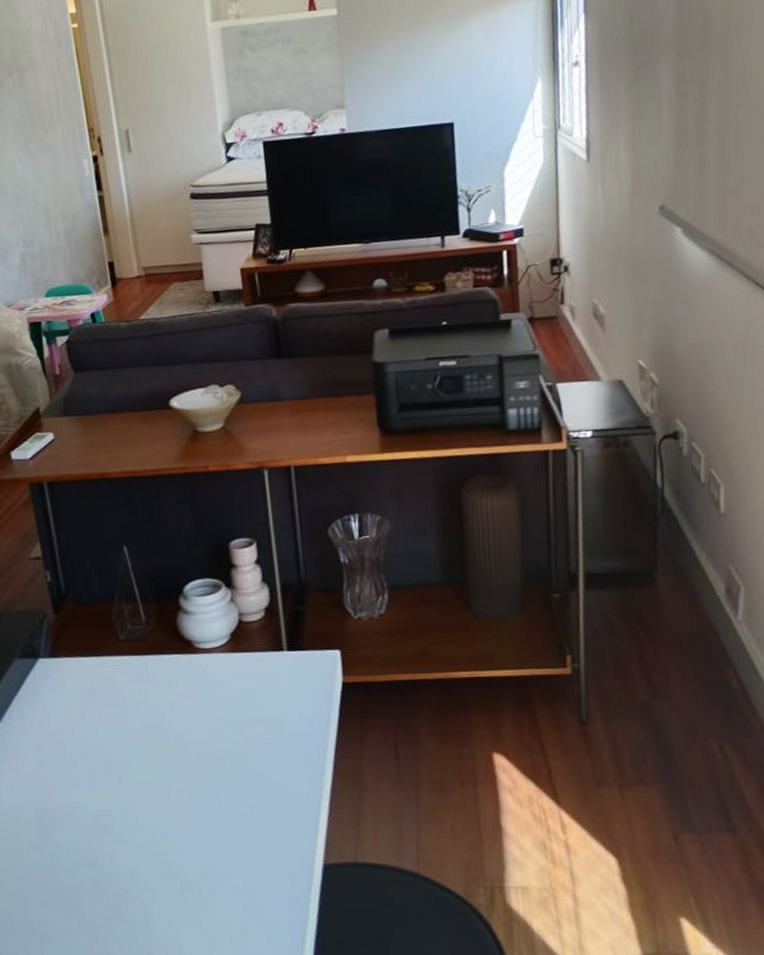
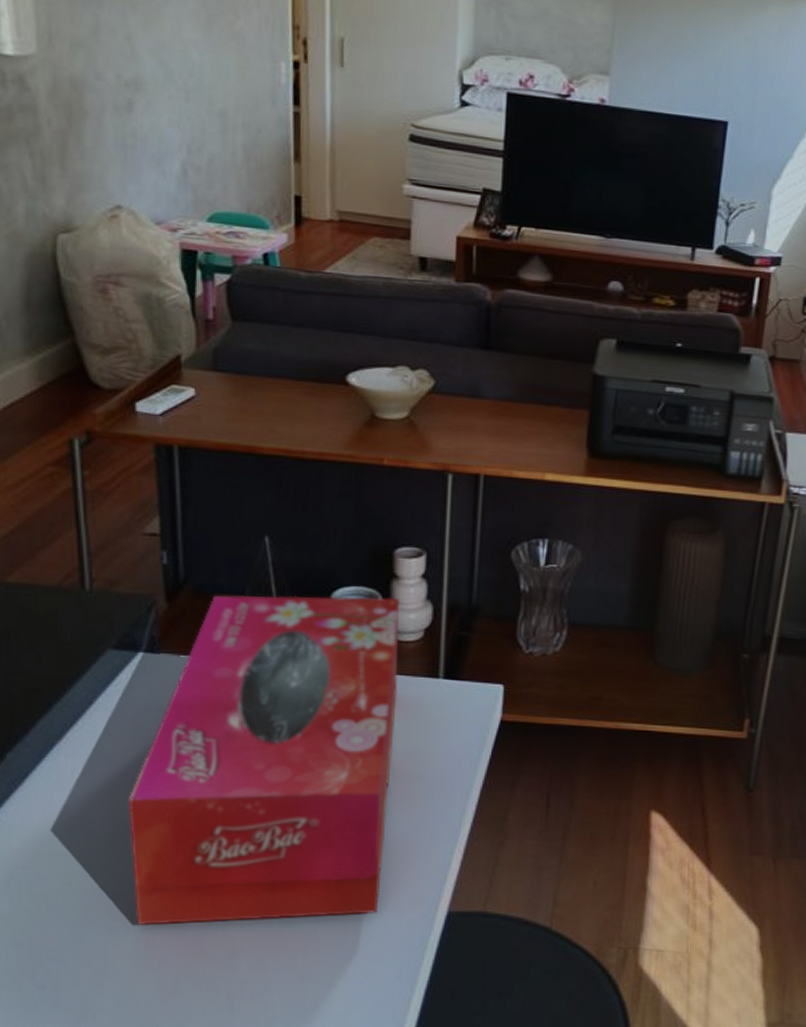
tissue box: none [46,584,263,897] -> present [127,595,400,926]

